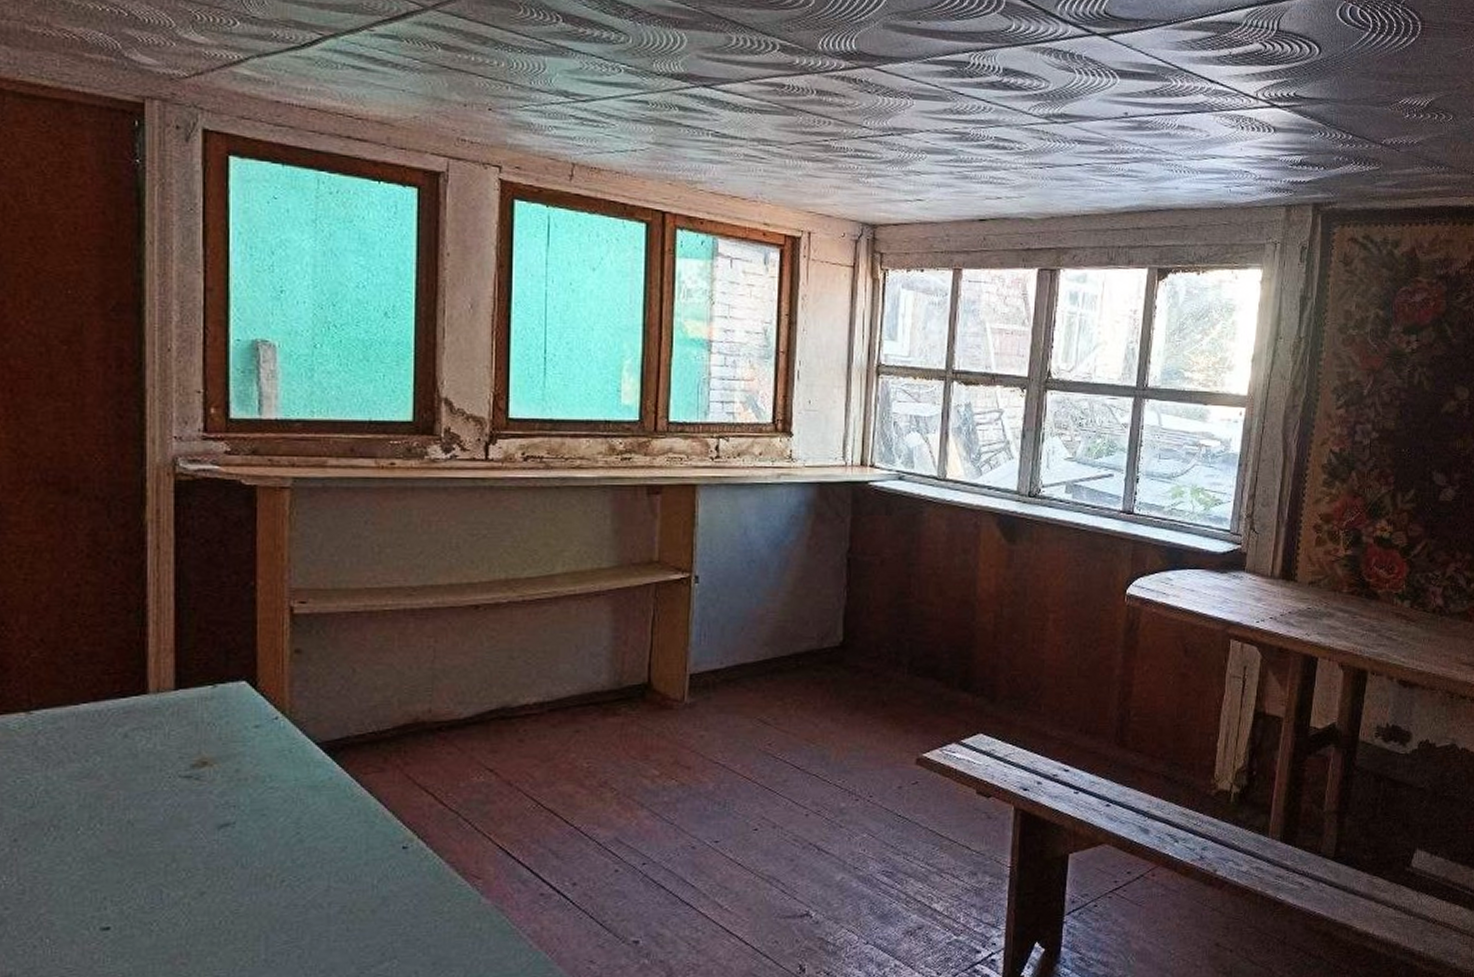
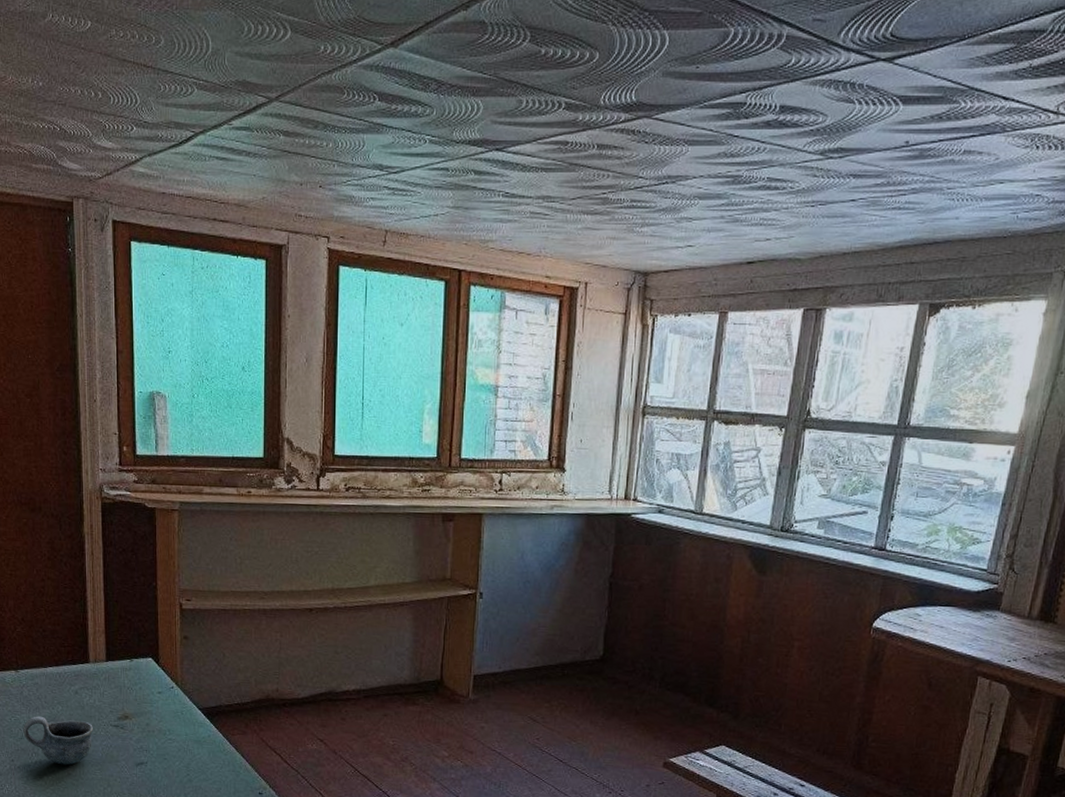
mug: none [35,773,151,839] -> present [23,716,93,765]

